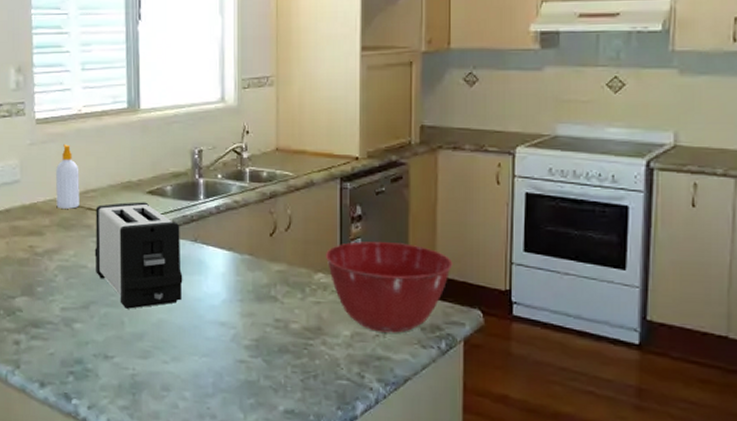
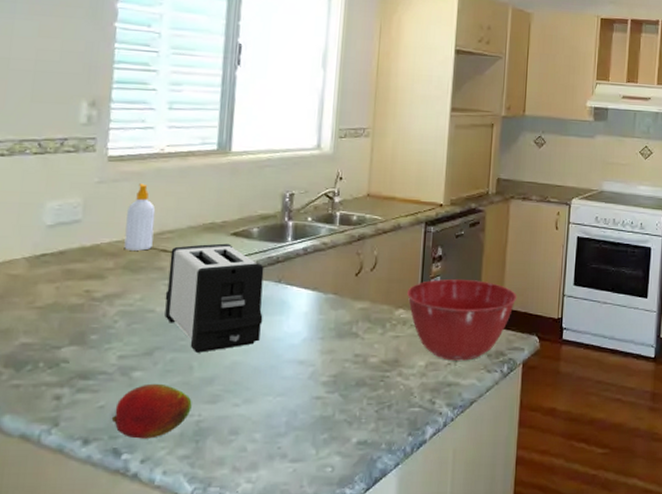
fruit: none [60,335,126,387] -> present [111,383,192,439]

